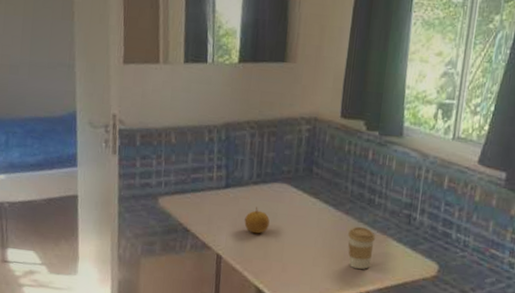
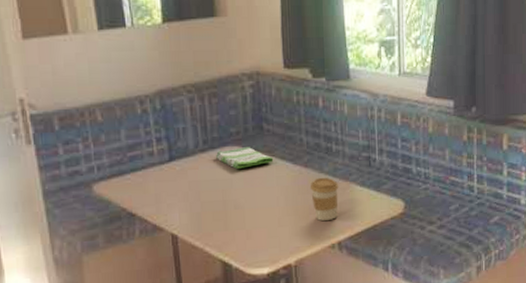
fruit: present [244,207,270,234] -> none [197,176,225,205]
dish towel: none [266,185,318,206] -> present [216,147,274,169]

